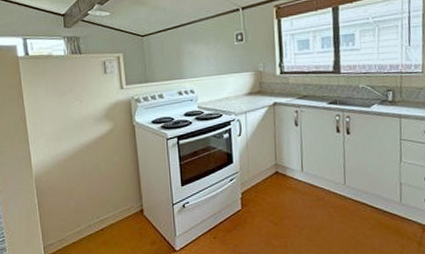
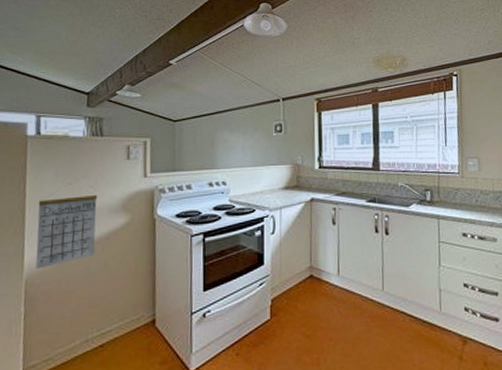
calendar: none [36,97,87,169] -> present [35,184,98,269]

